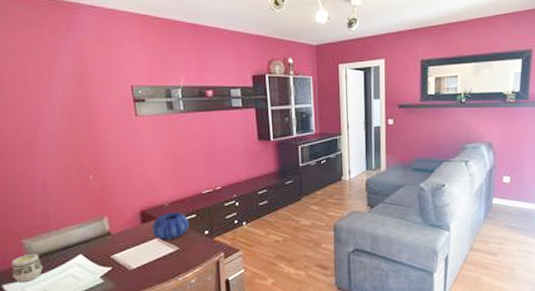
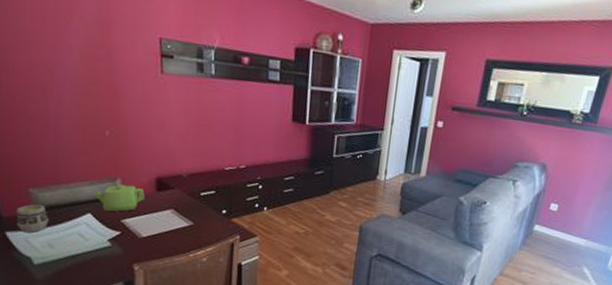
teapot: none [82,221,131,251] -> present [92,184,145,212]
decorative bowl: present [152,212,190,240] -> none [167,184,208,214]

